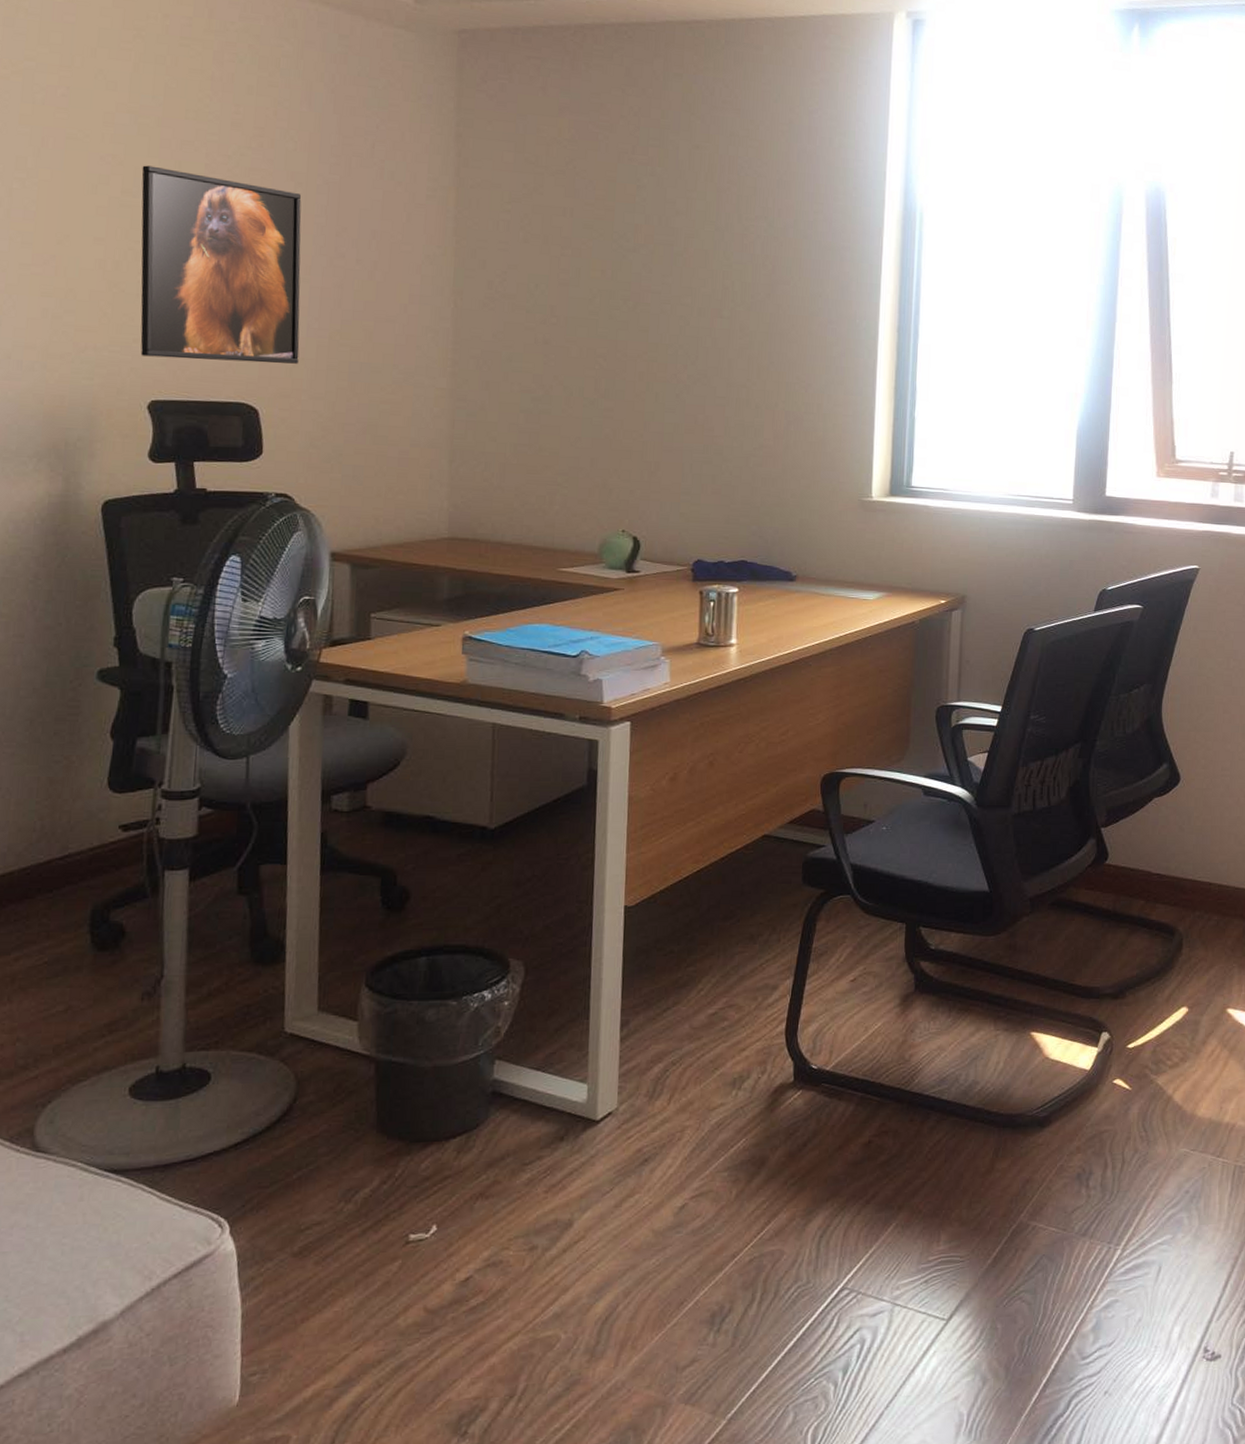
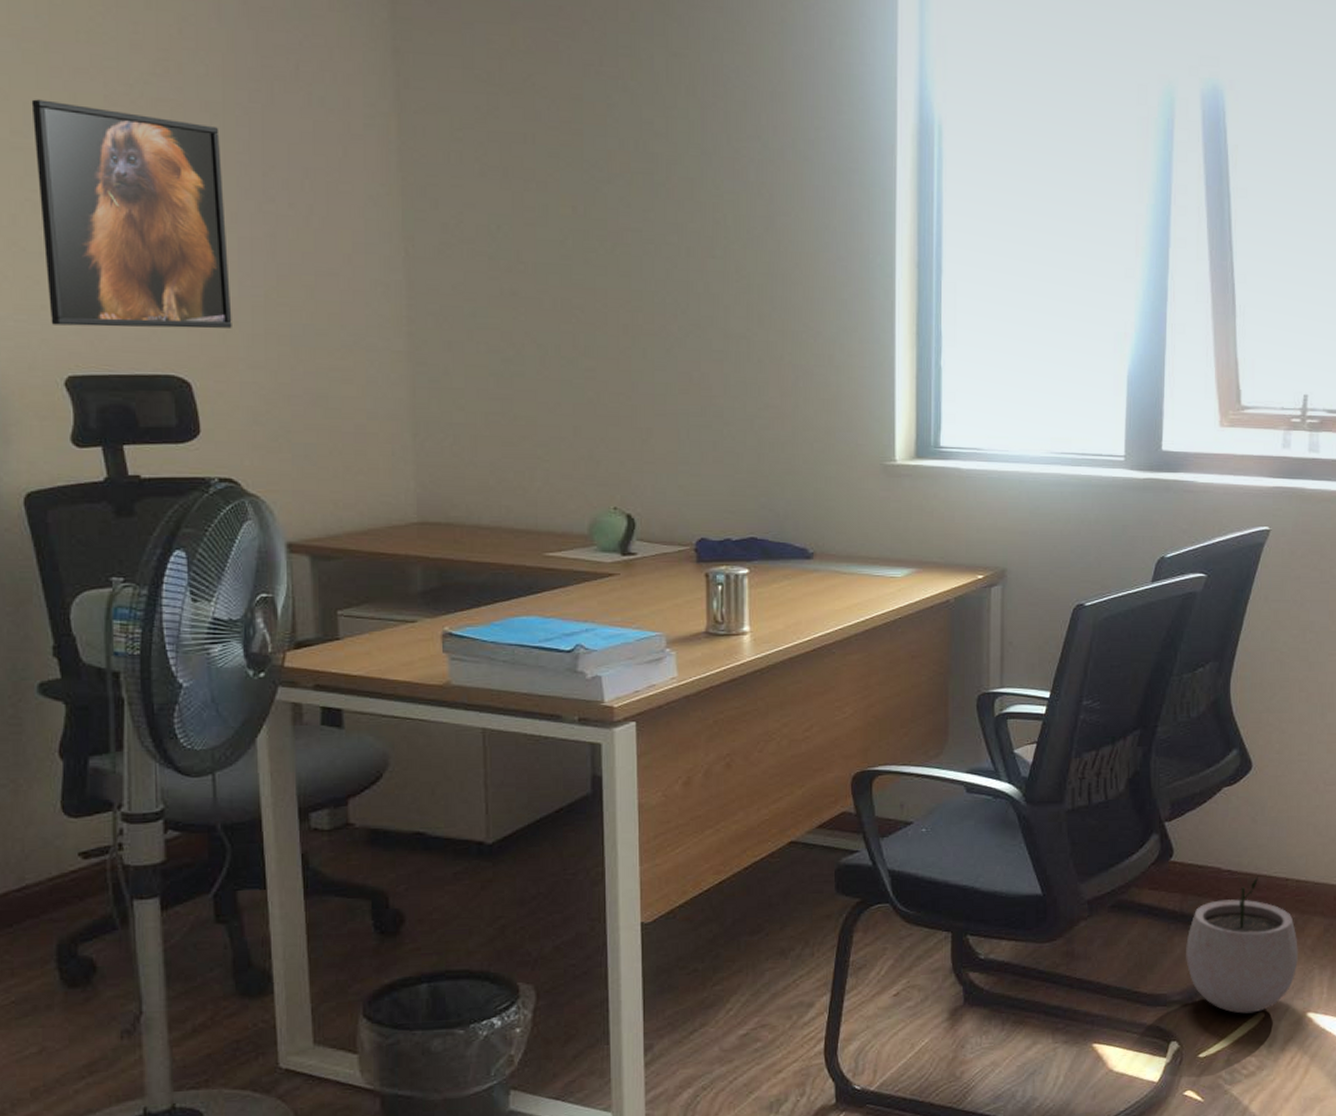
plant pot: none [1118,877,1220,1008] -> present [1186,874,1299,1014]

